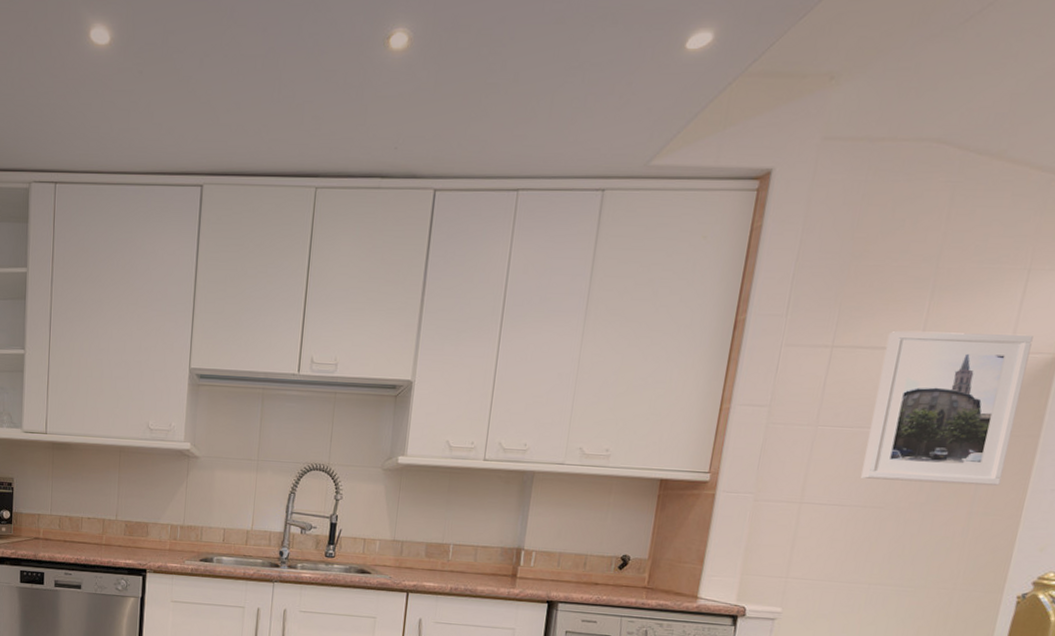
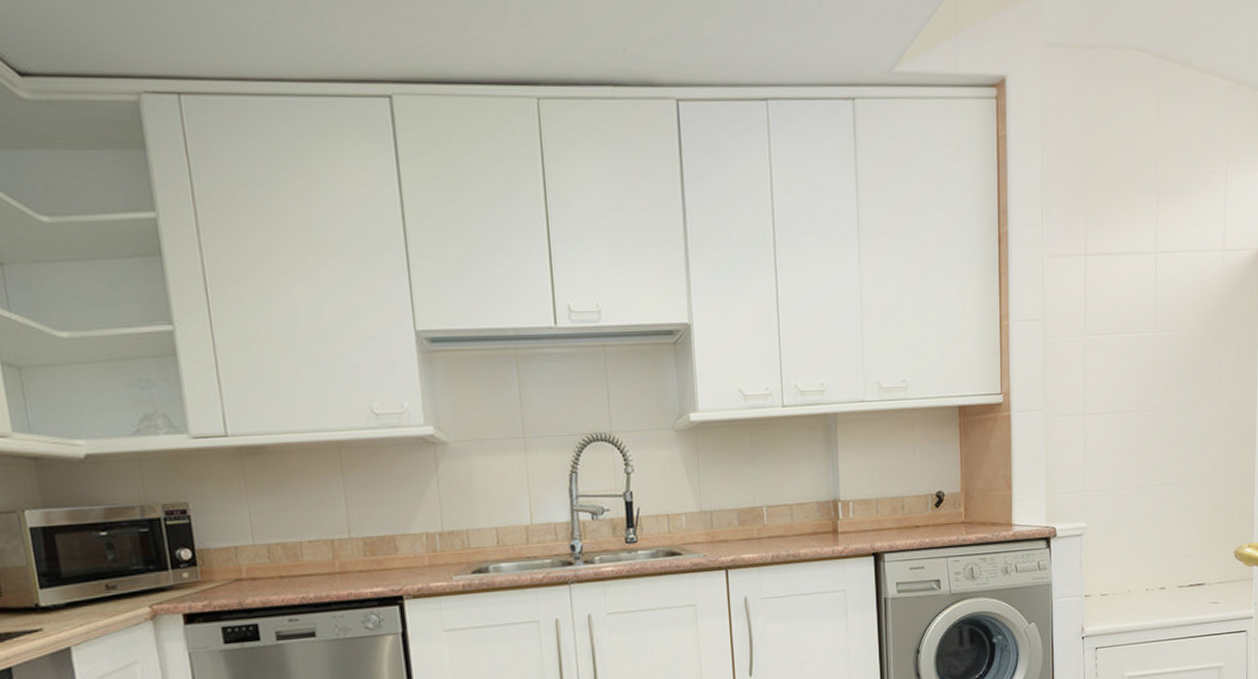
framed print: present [861,331,1033,486] -> none [1129,233,1239,383]

